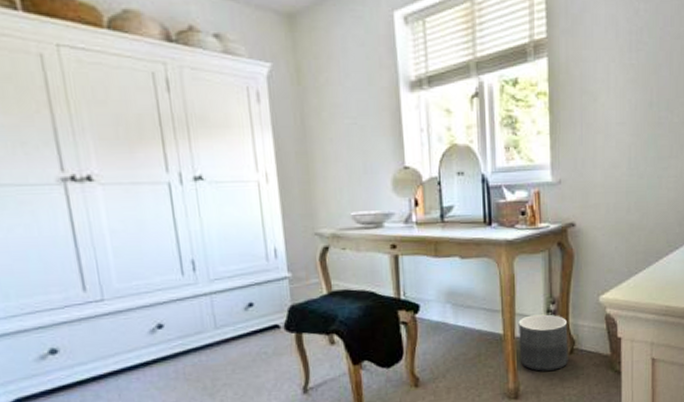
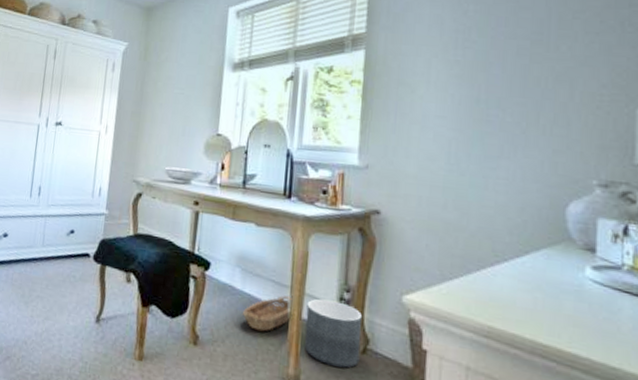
basket: none [459,320,507,359] -> present [243,295,293,332]

